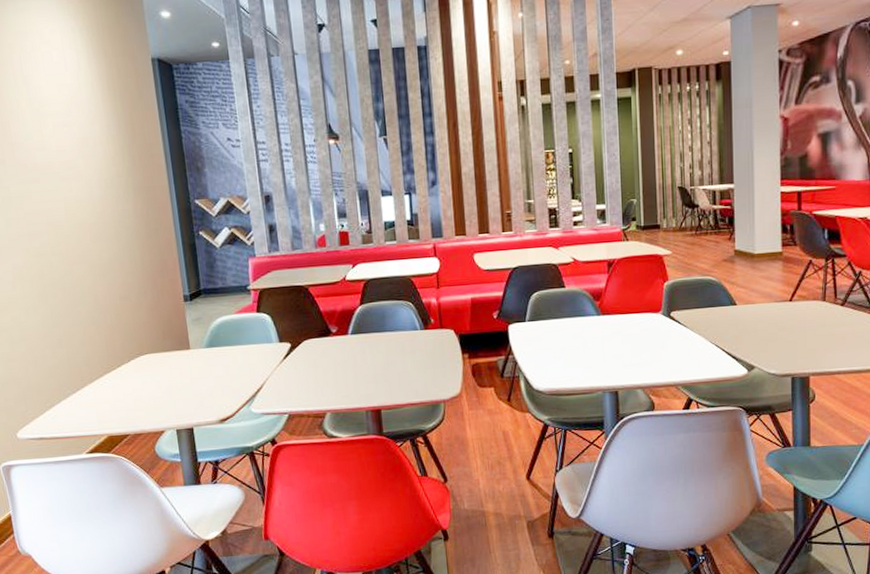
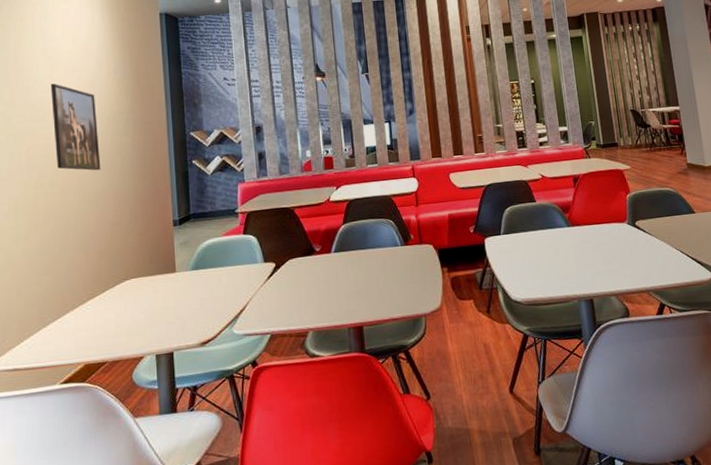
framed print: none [40,140,104,240] -> present [50,83,101,171]

